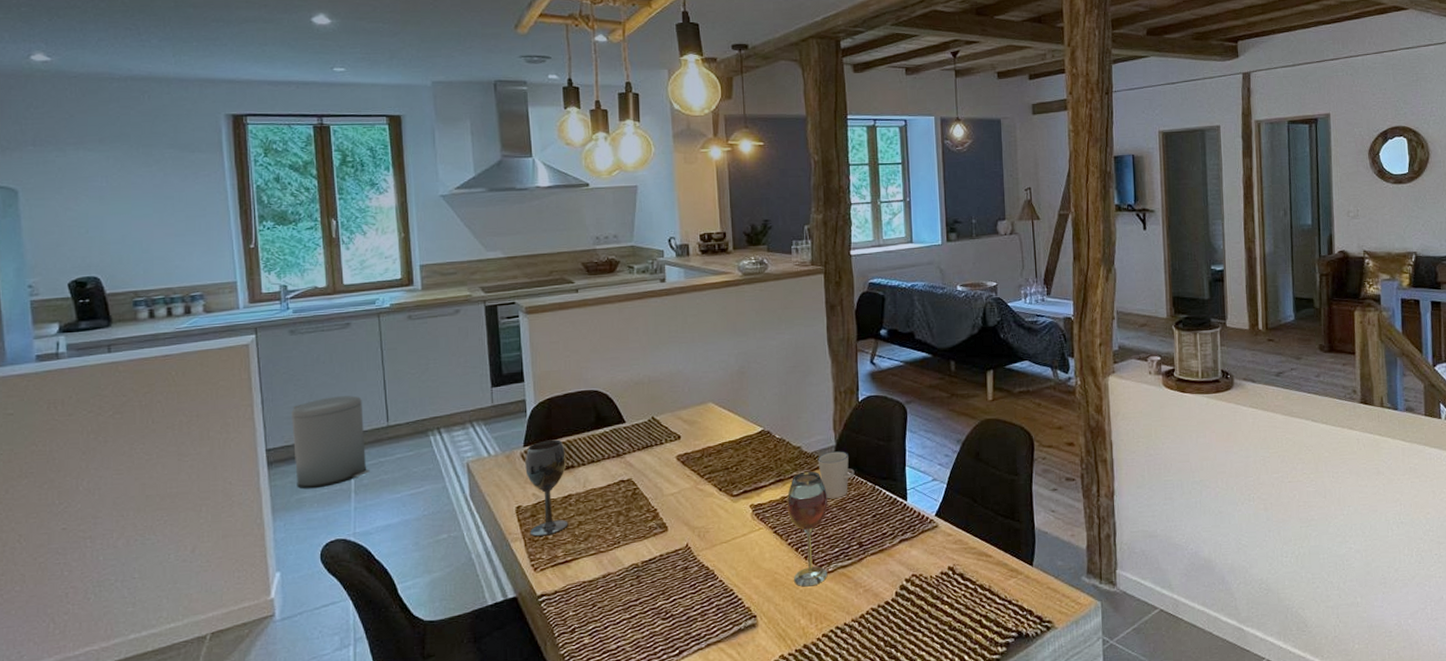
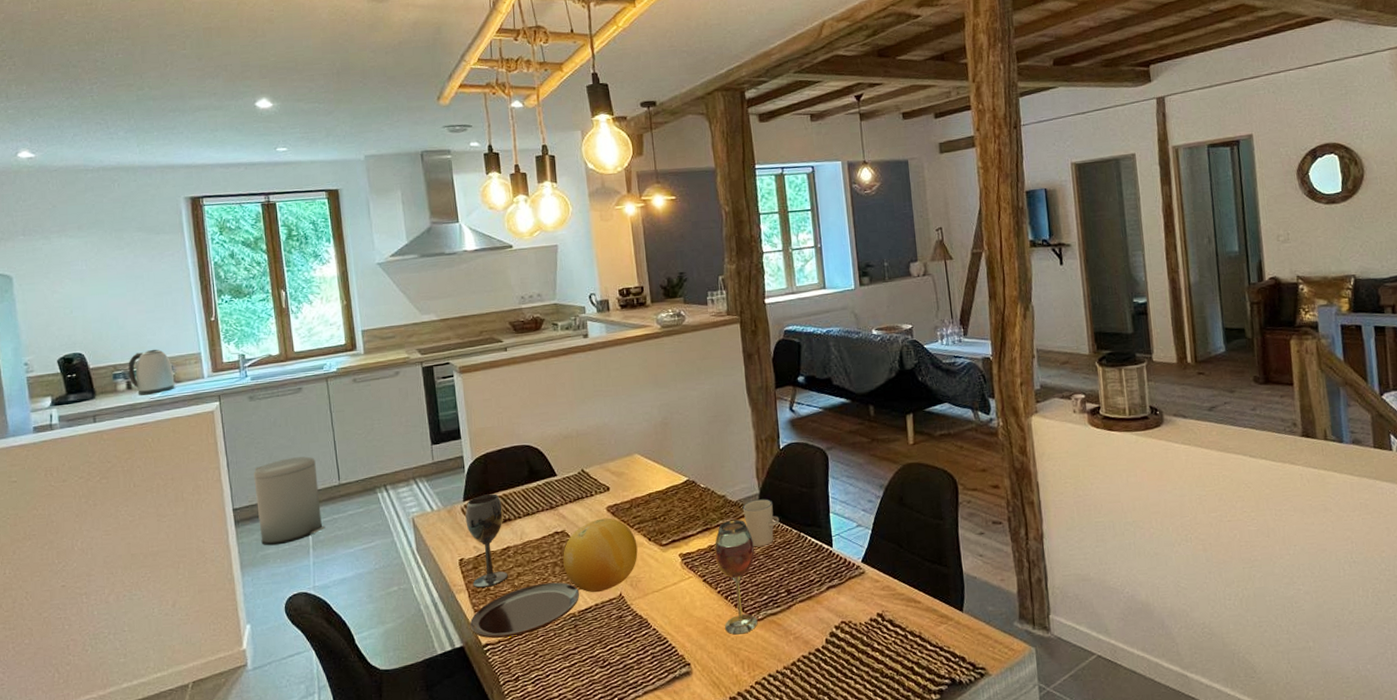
kettle: none [151,275,205,325] -> present [128,349,175,395]
plate: none [524,531,644,589] -> present [469,582,580,639]
fruit: none [628,467,707,543] -> present [563,518,638,593]

